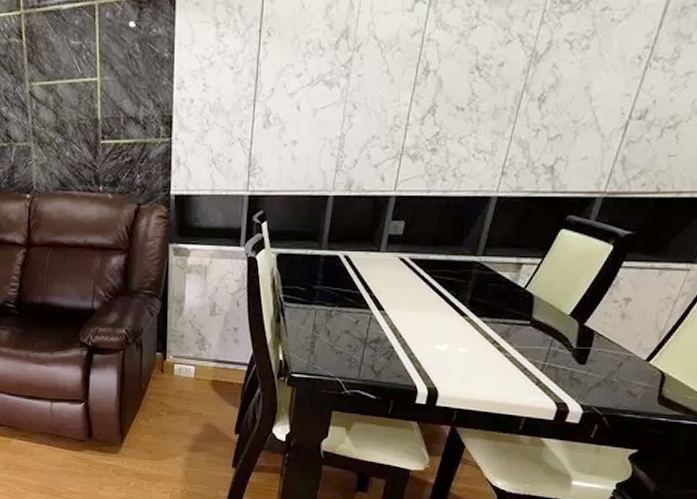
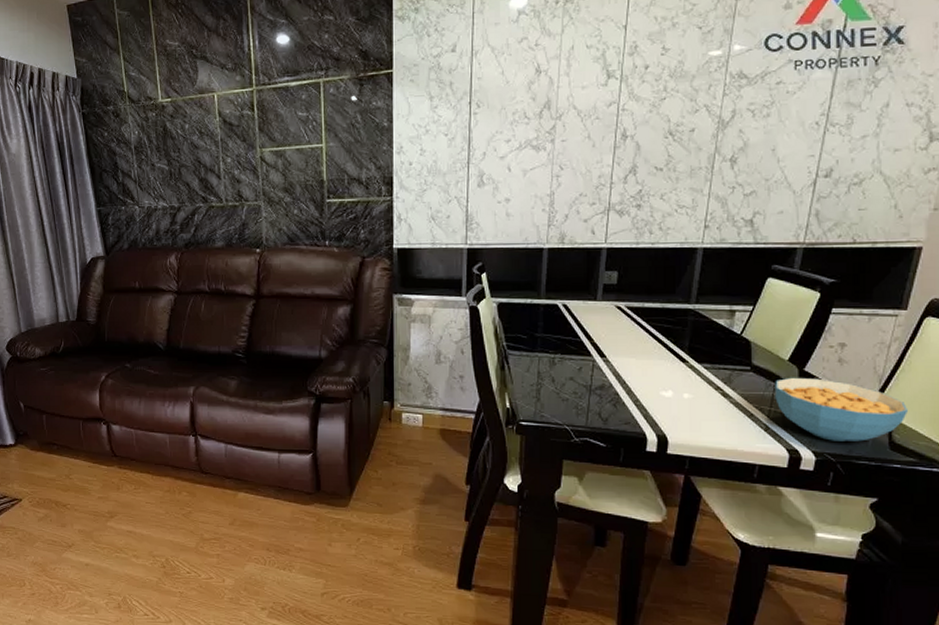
cereal bowl: none [551,332,683,396] -> present [775,377,907,441]

